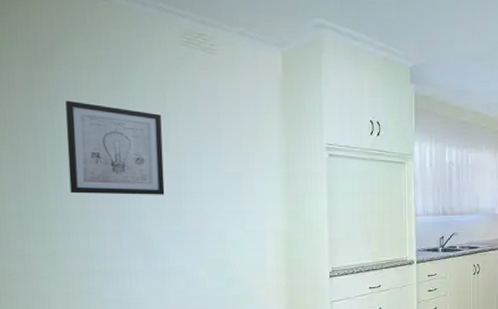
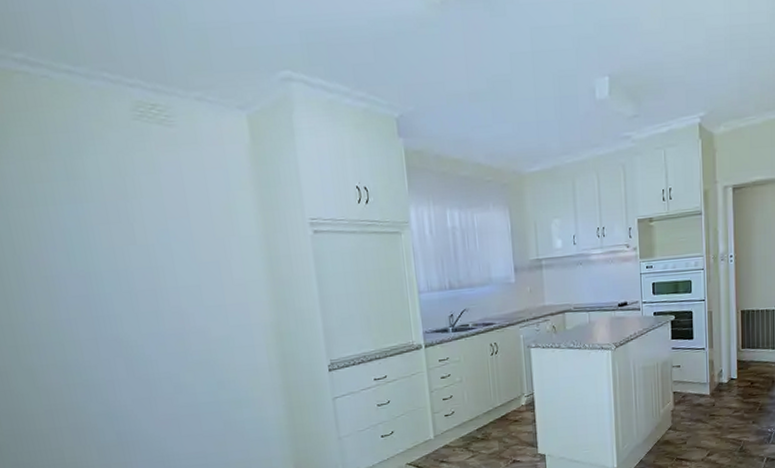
wall art: present [65,100,165,195] -> none [18,197,139,301]

